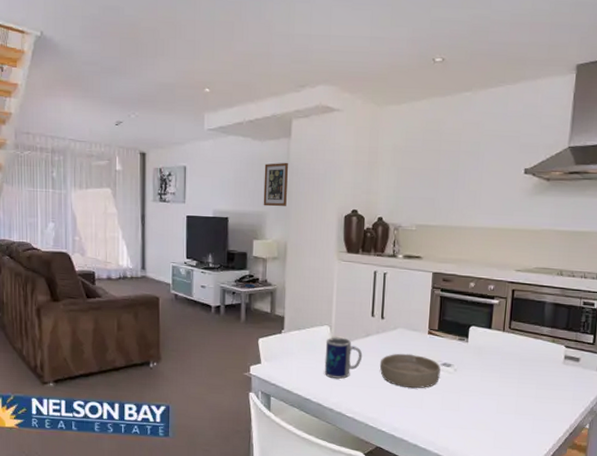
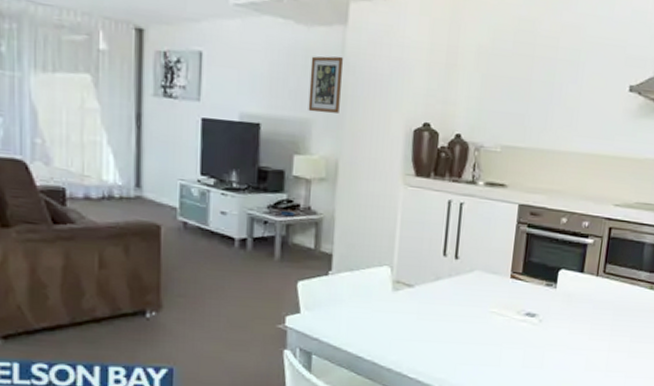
mug: present [324,337,363,379] -> none [382,280,431,332]
bowl: present [379,353,441,389] -> none [451,300,524,343]

